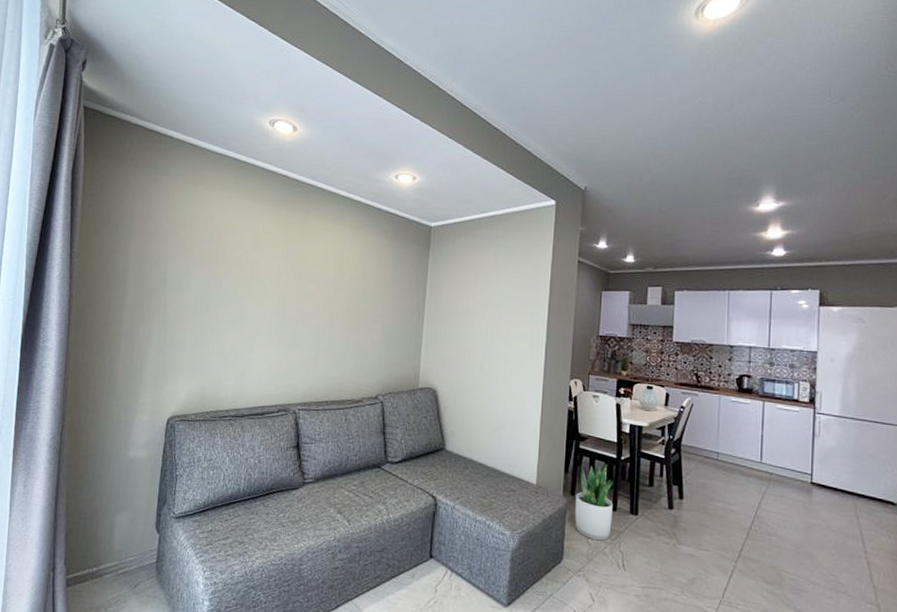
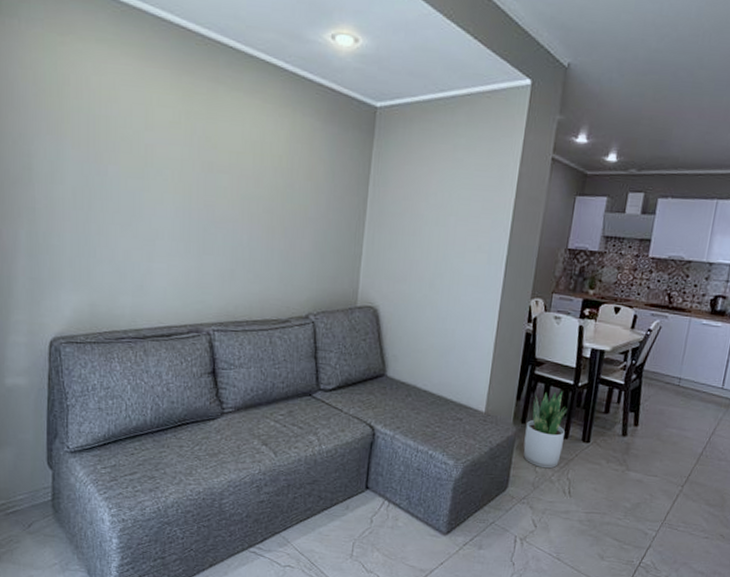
vase: present [638,388,660,412] -> none [603,309,627,335]

